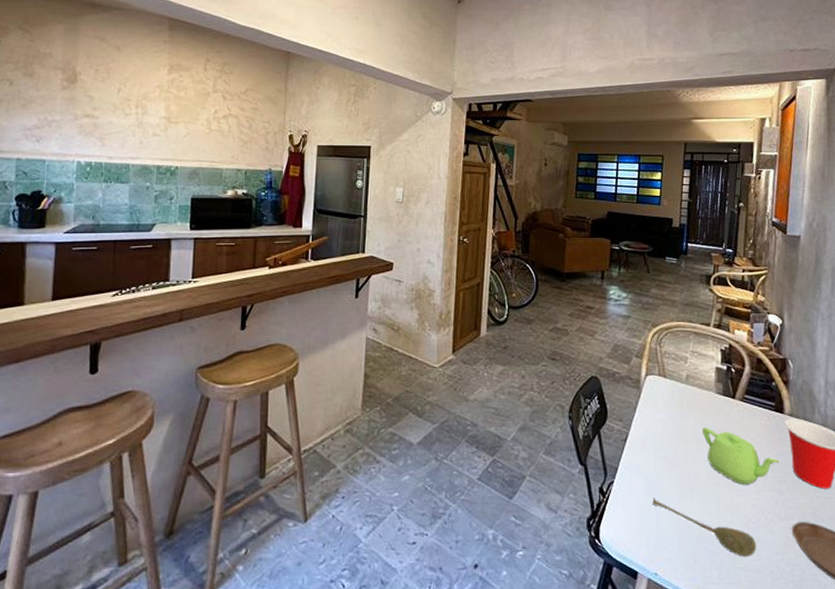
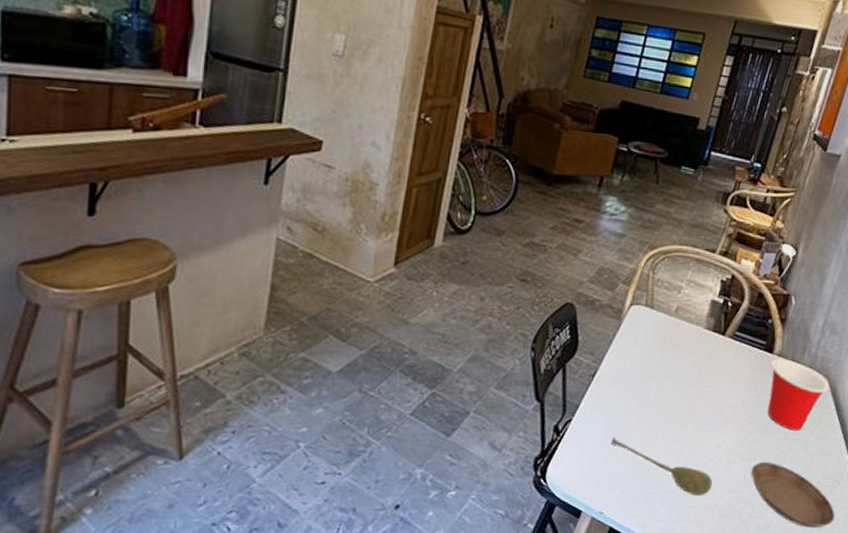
teapot: present [702,427,780,485] -> none [681,364,756,425]

